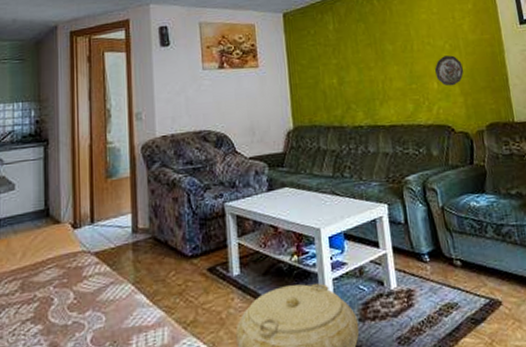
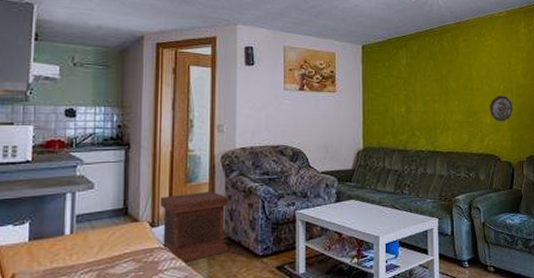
side table: none [82,185,154,269] -> present [161,190,228,264]

